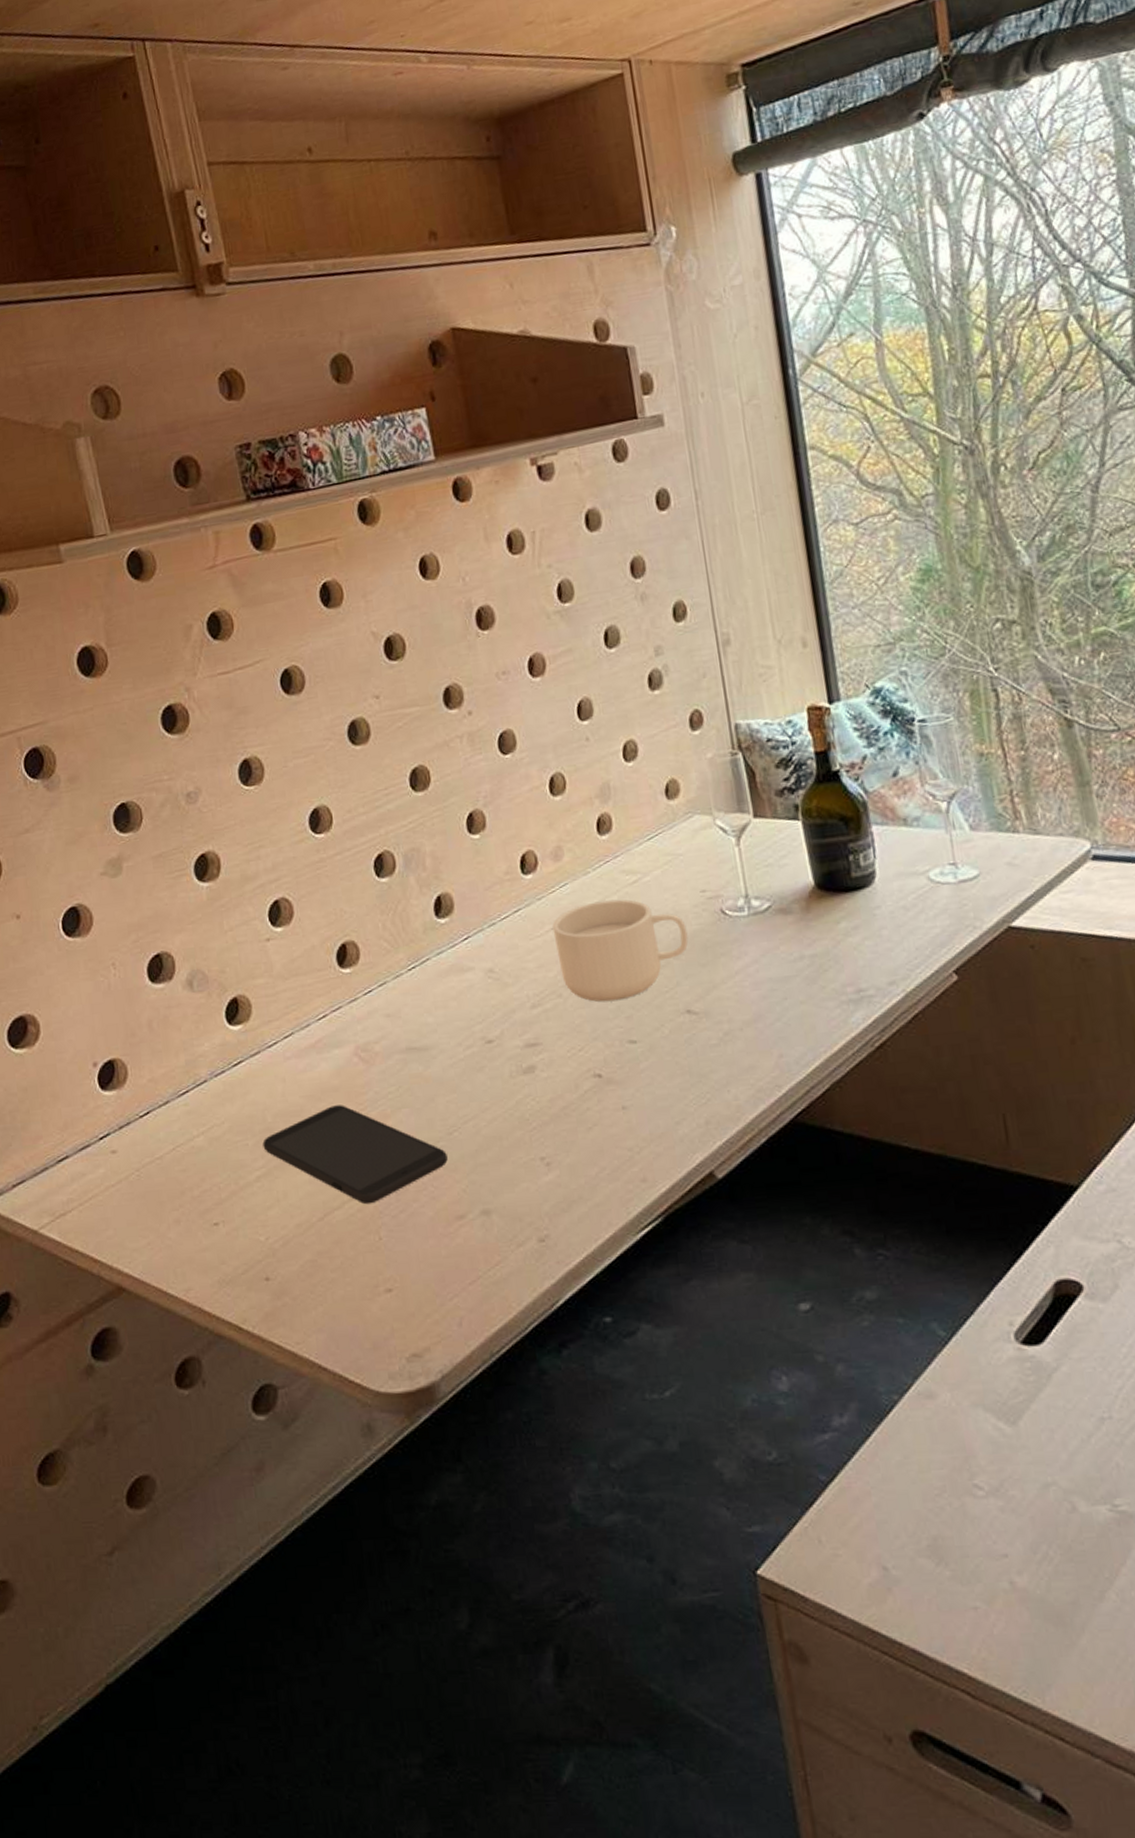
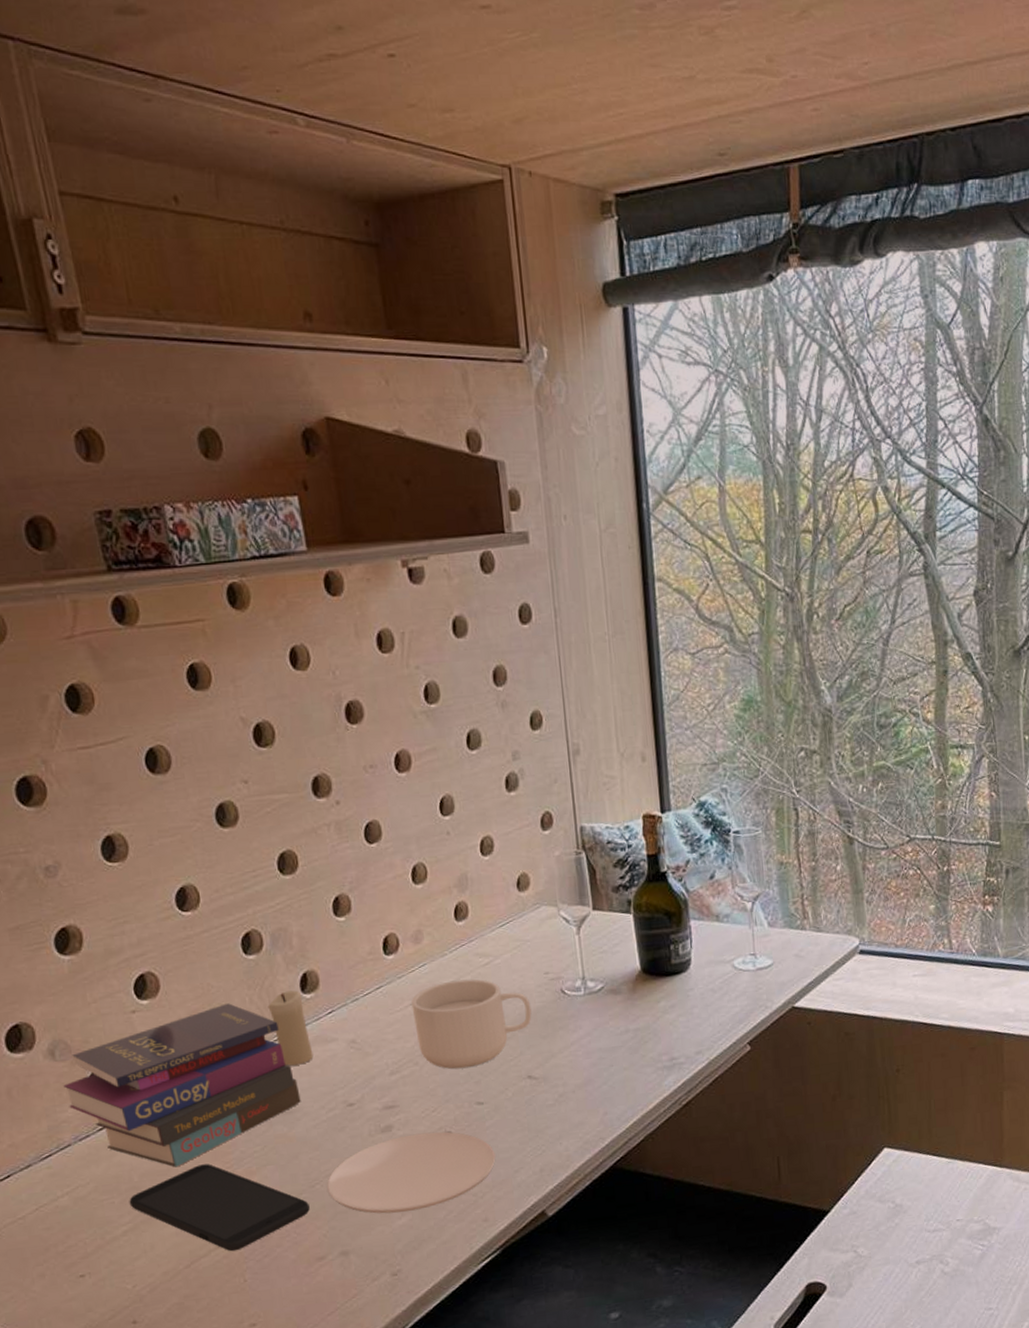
books: none [200,930,437,1108] -> present [63,1003,301,1167]
candle: none [401,915,449,998] -> present [268,990,313,1066]
plate: none [465,1074,653,1168] -> present [327,1131,496,1214]

